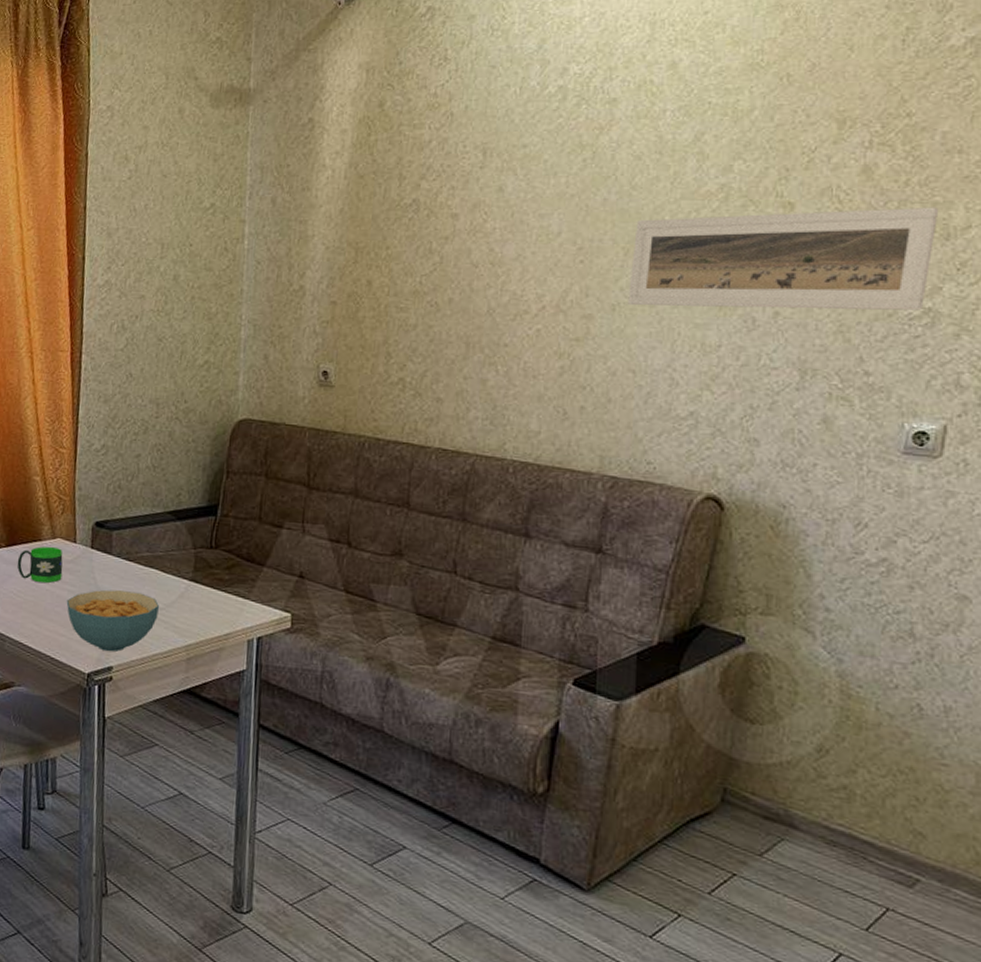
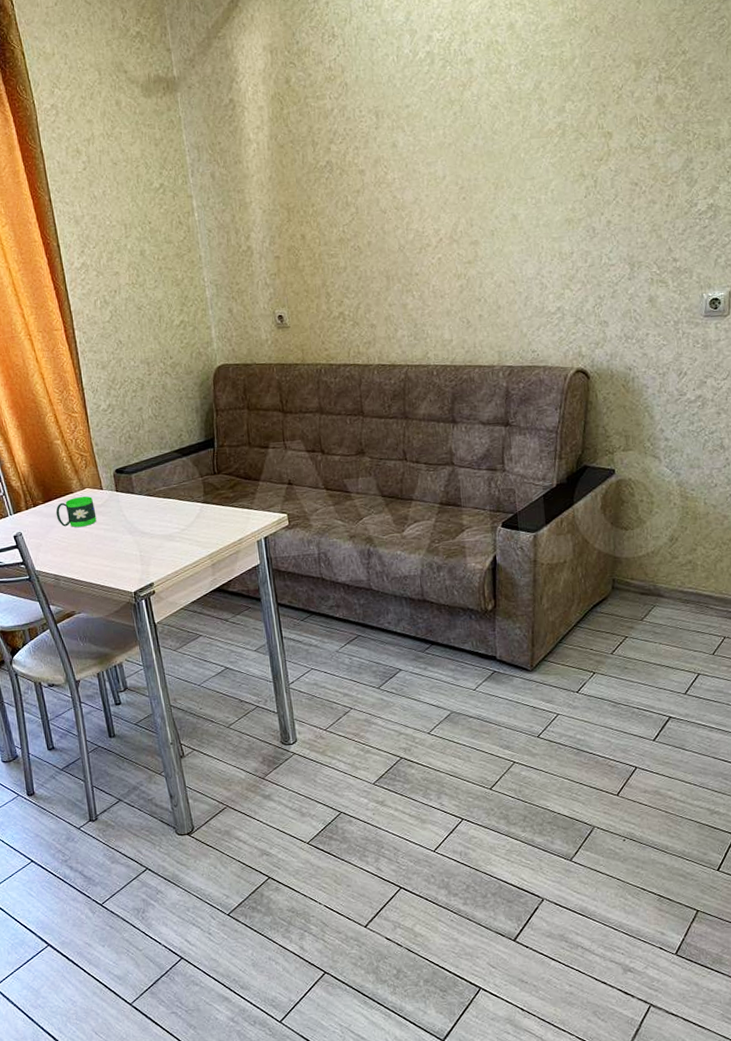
cereal bowl: present [66,589,159,652] -> none [104,520,182,572]
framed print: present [628,207,939,311] -> none [500,124,712,230]

